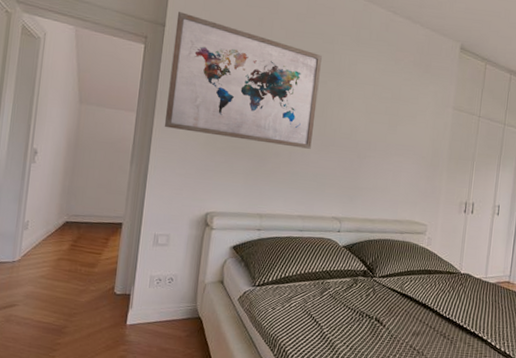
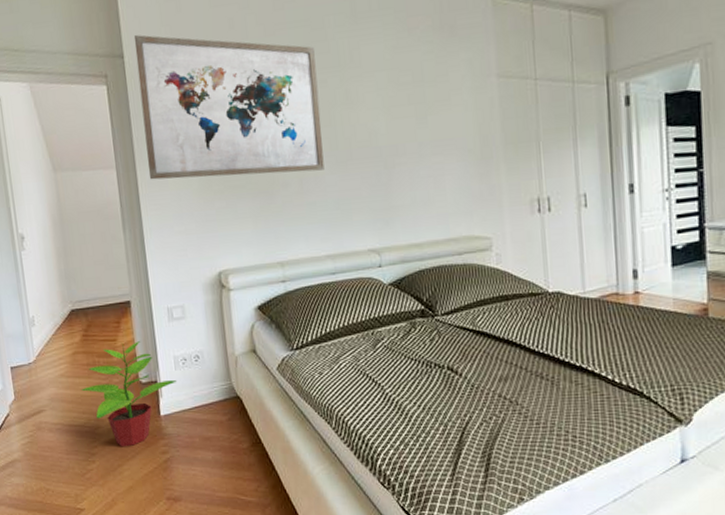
potted plant: none [57,257,149,348] -> present [81,341,177,447]

